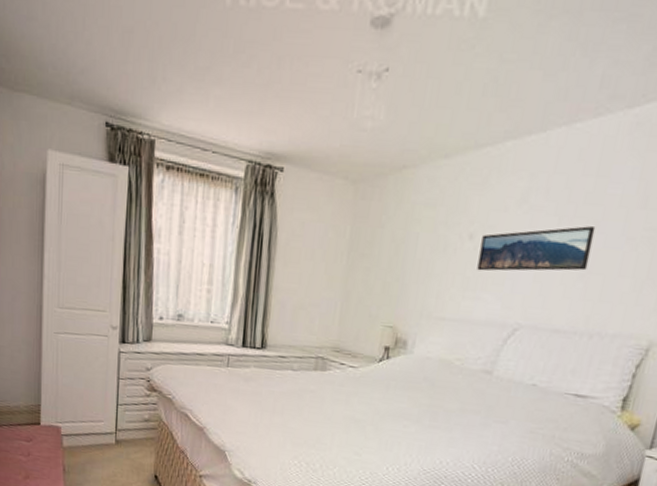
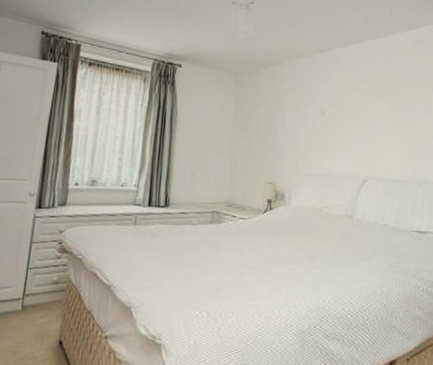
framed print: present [477,226,596,271] -> none [330,104,406,137]

